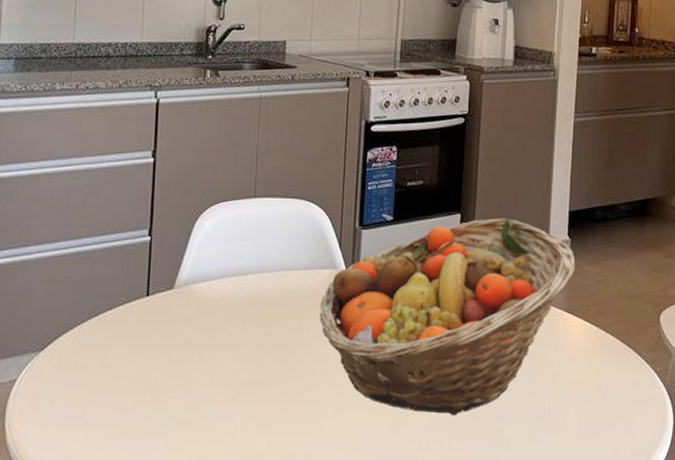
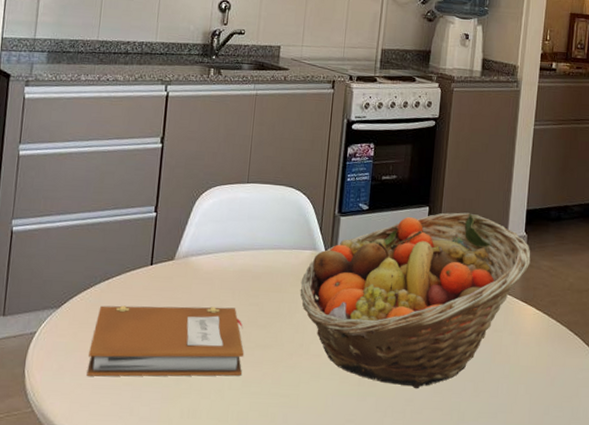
notebook: none [78,339,259,426] -> present [87,305,244,377]

